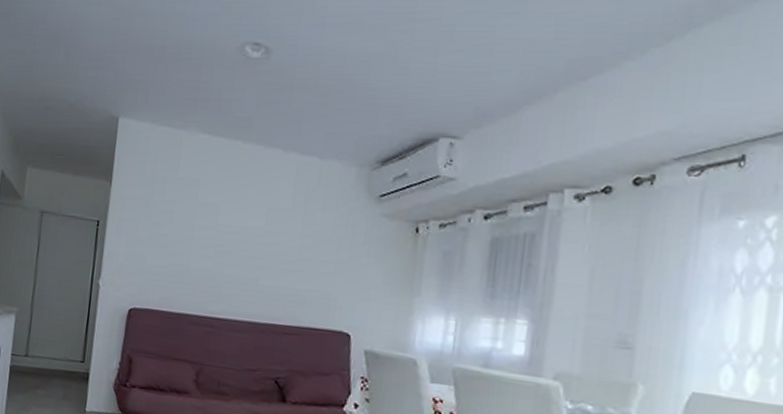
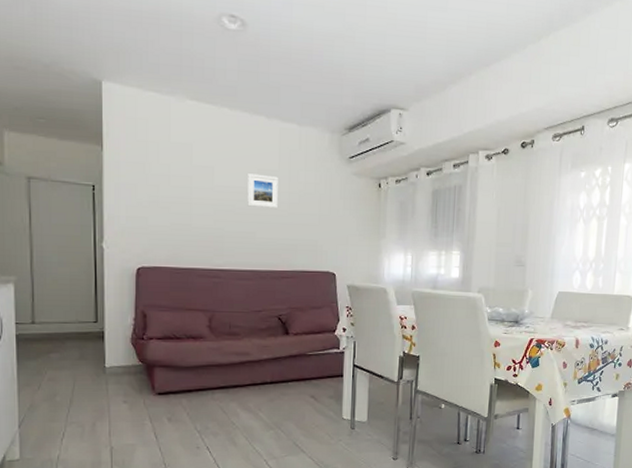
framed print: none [252,212,290,254] -> present [247,173,279,209]

